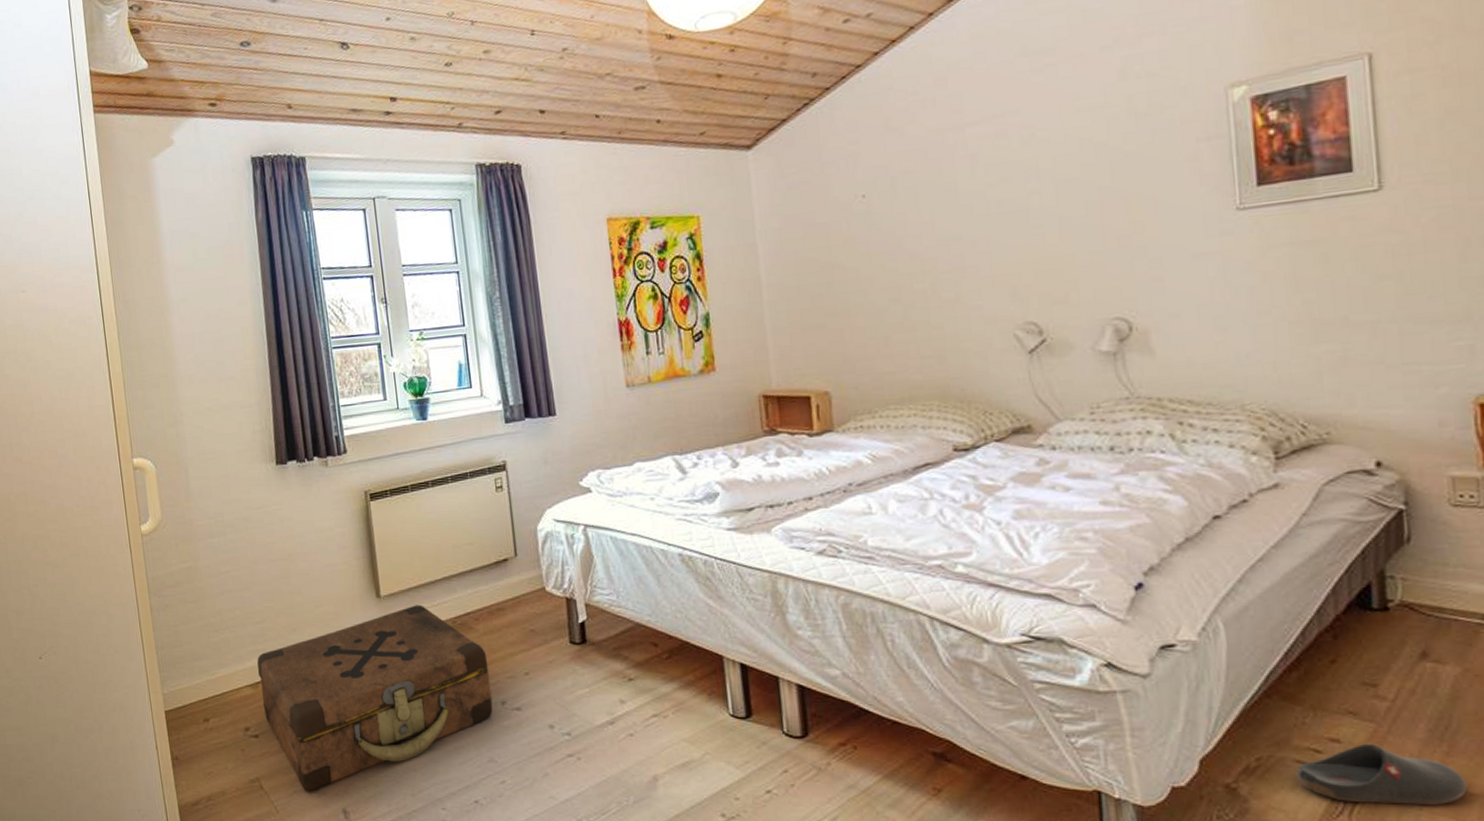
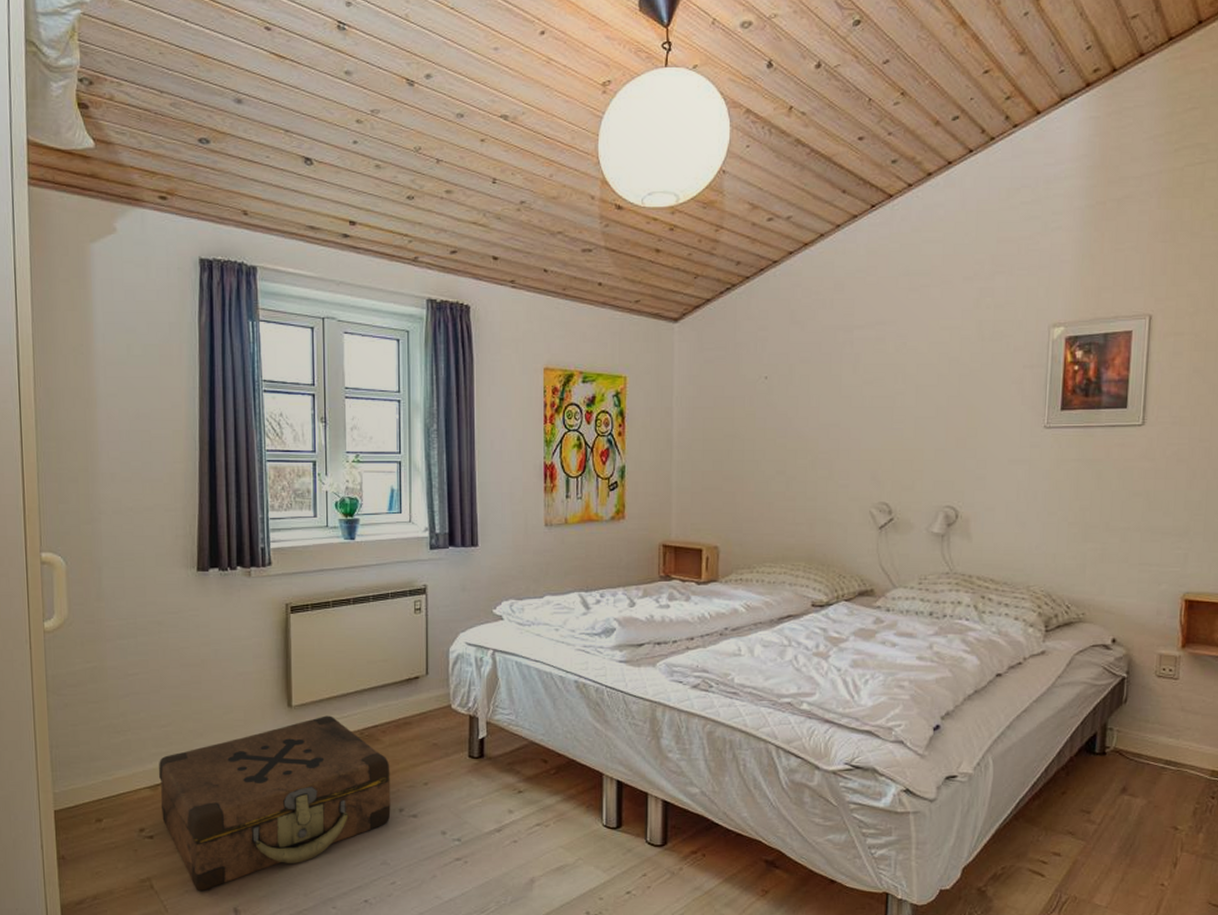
slipper: present [1296,744,1468,804] -> none [1027,857,1139,904]

